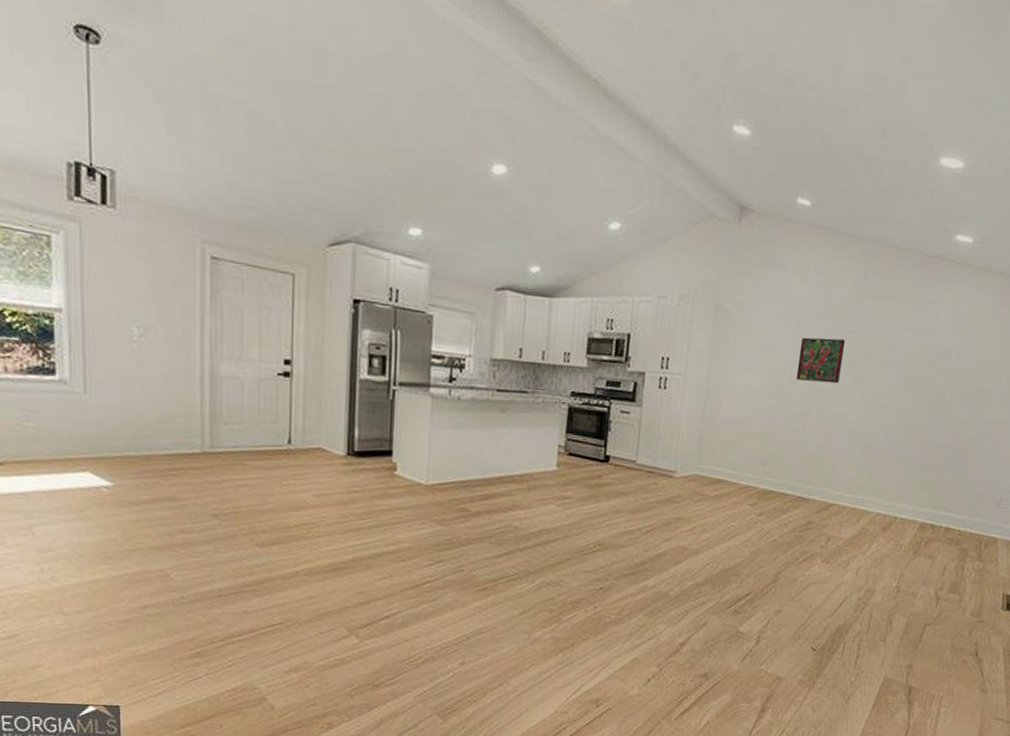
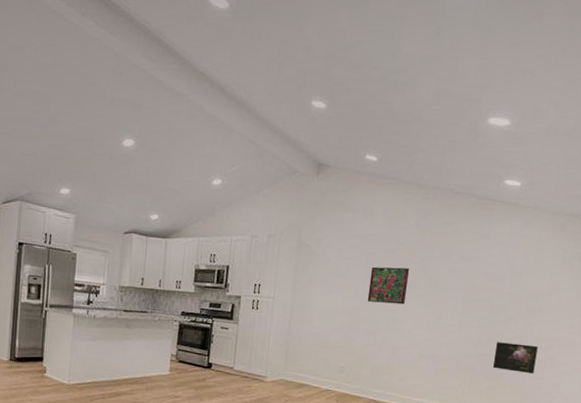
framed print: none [934,427,984,465] -> present [492,342,538,374]

